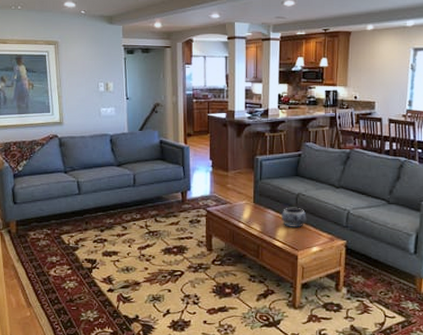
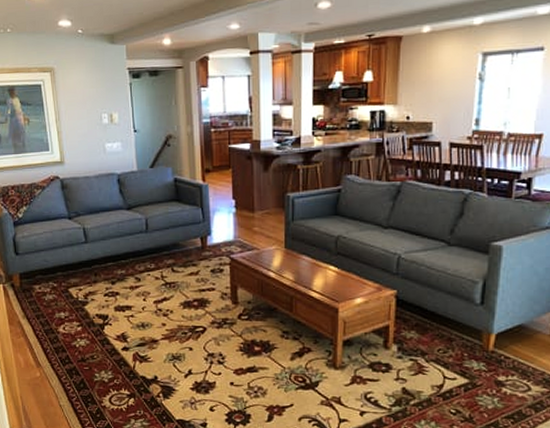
decorative bowl: present [282,207,307,228] -> none [318,252,349,277]

